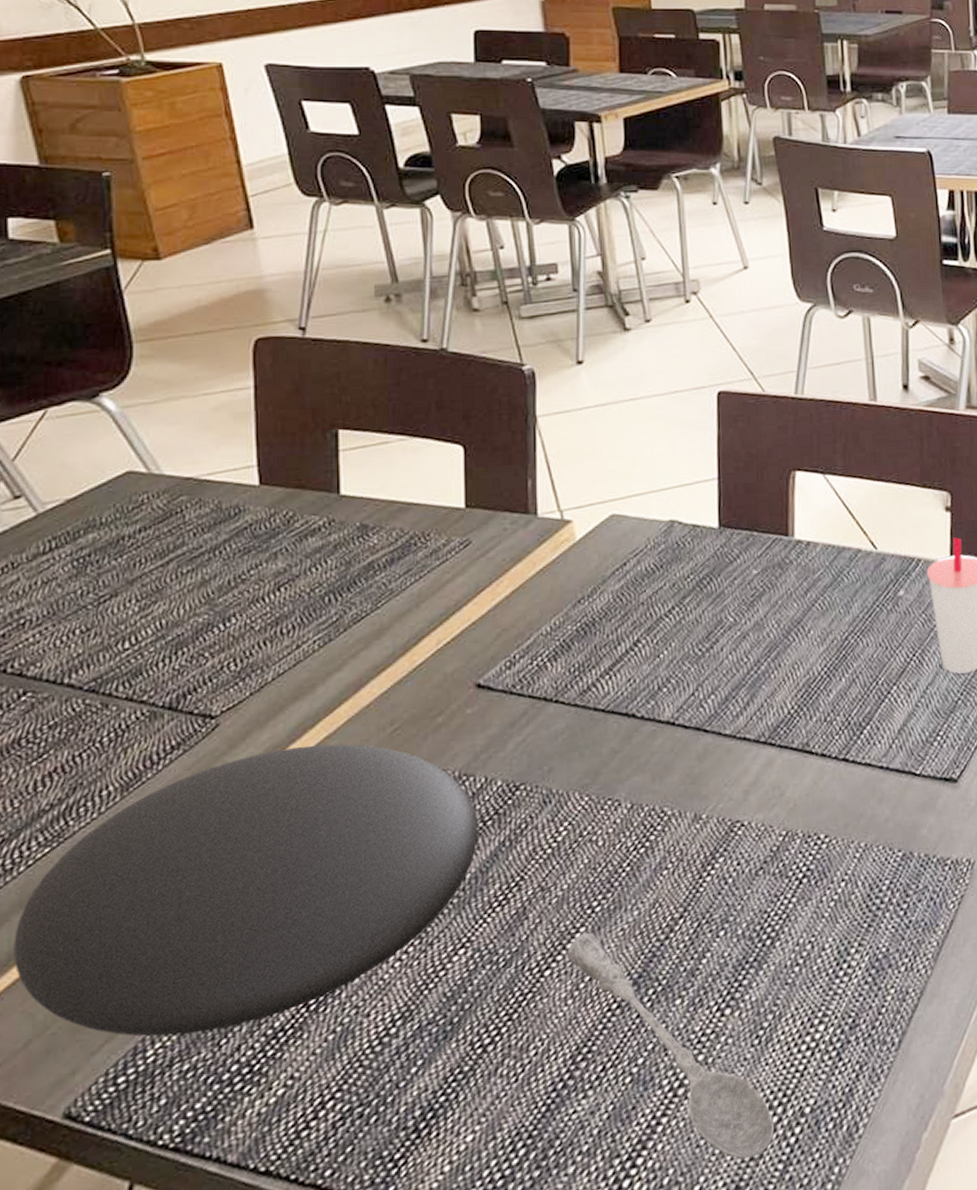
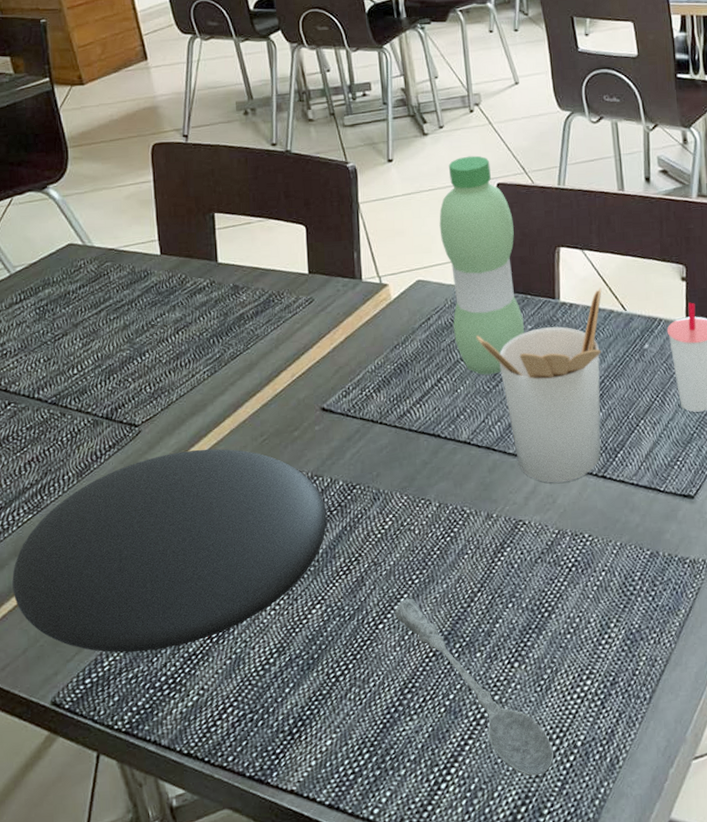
water bottle: none [642,357,749,635] -> present [439,155,525,375]
utensil holder: none [685,521,847,771] -> present [476,287,602,483]

